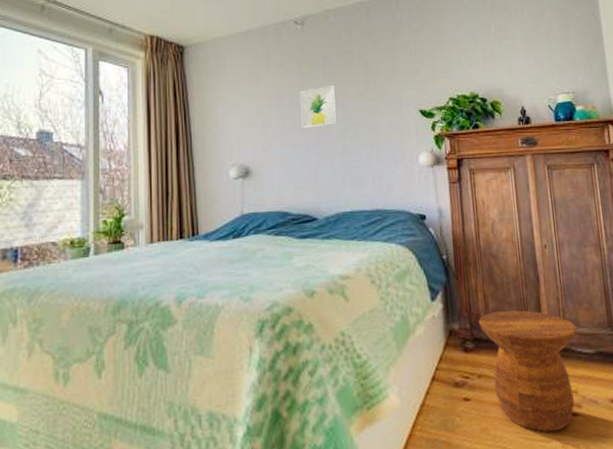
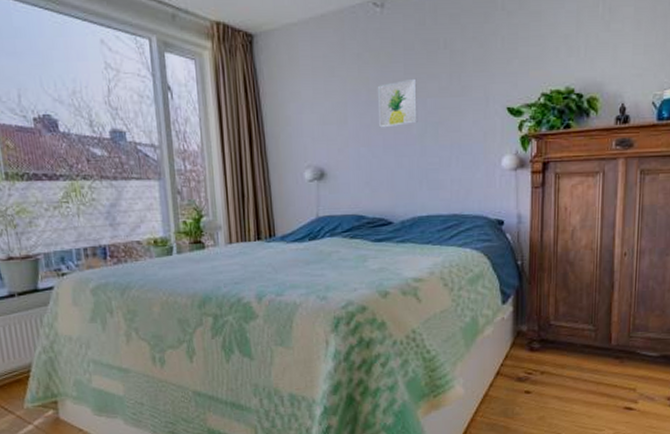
side table: present [478,310,577,433] -> none [547,314,644,423]

